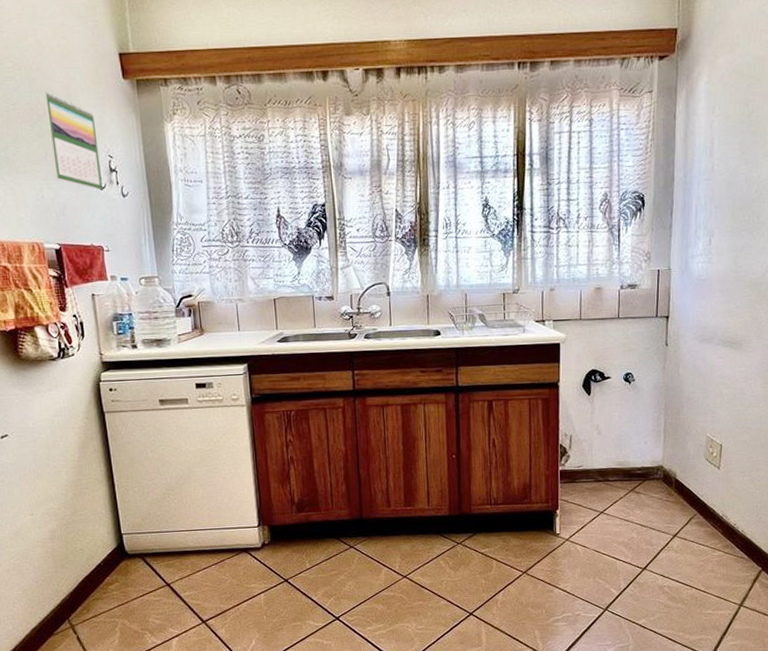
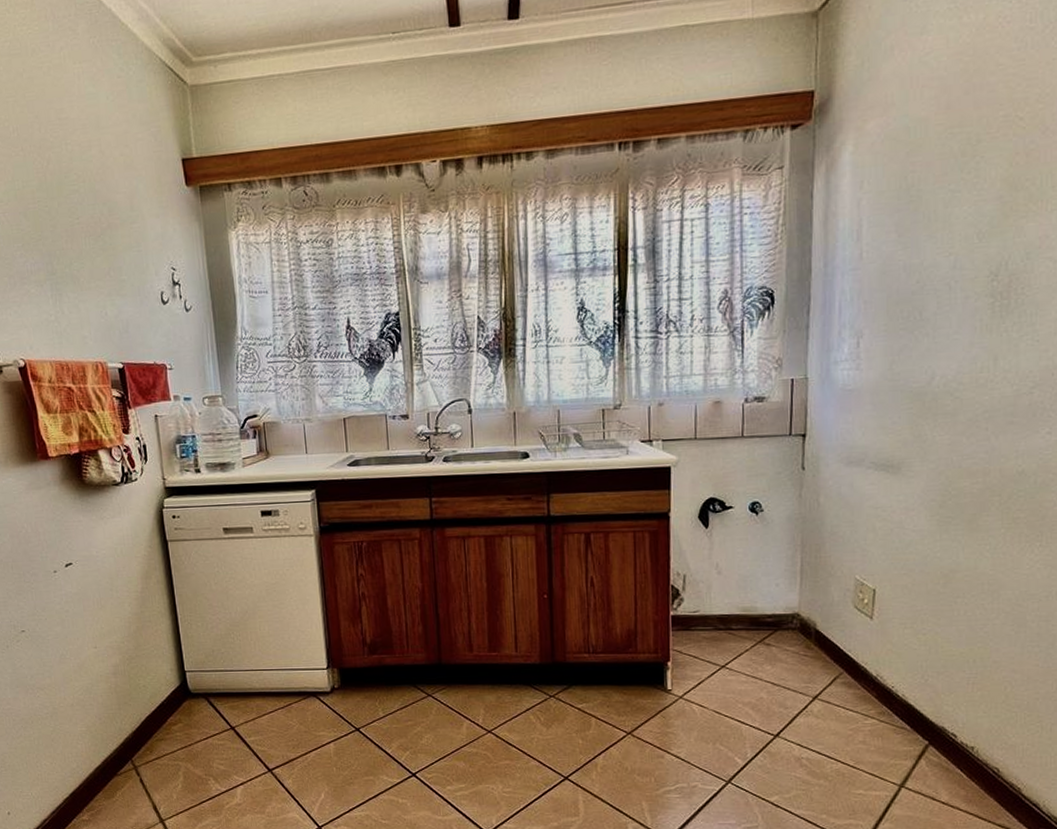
calendar: present [43,91,103,190] -> none [106,203,166,305]

